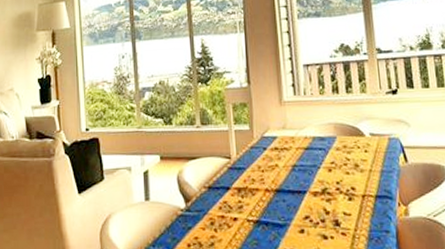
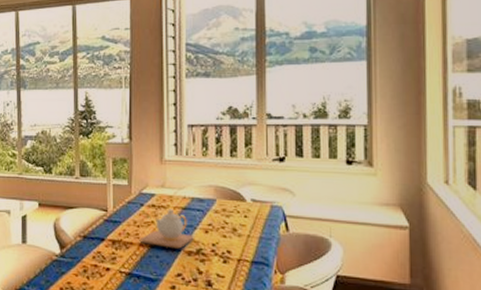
teapot: none [265,150,319,191] -> present [139,209,194,249]

